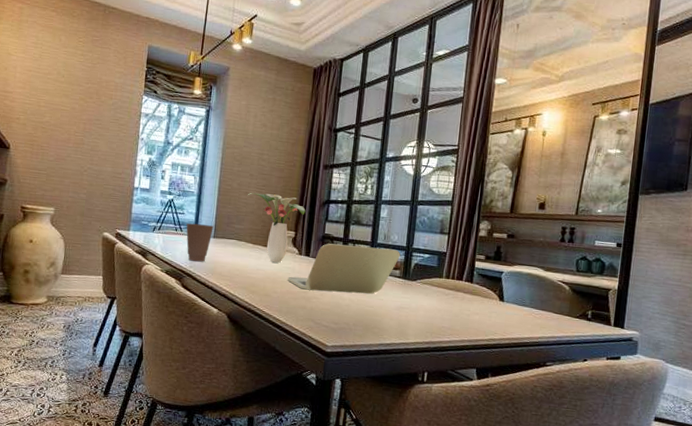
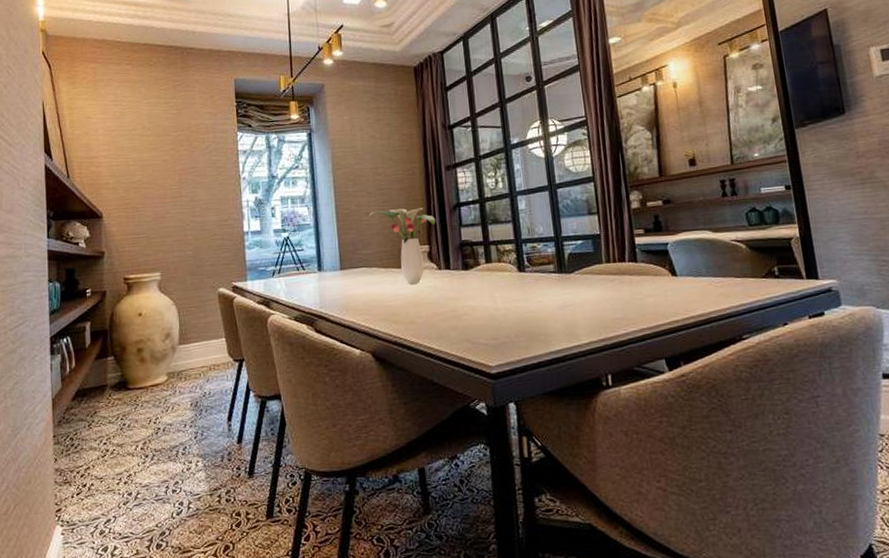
cup: present [186,223,214,262] -> none [308,257,339,301]
laptop: present [288,243,400,294] -> none [431,242,551,308]

